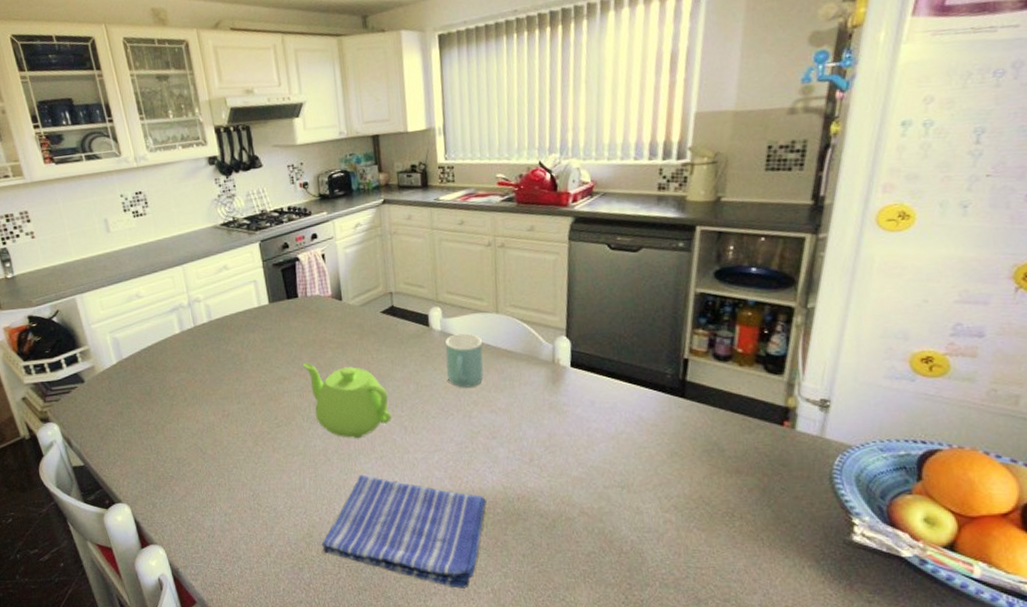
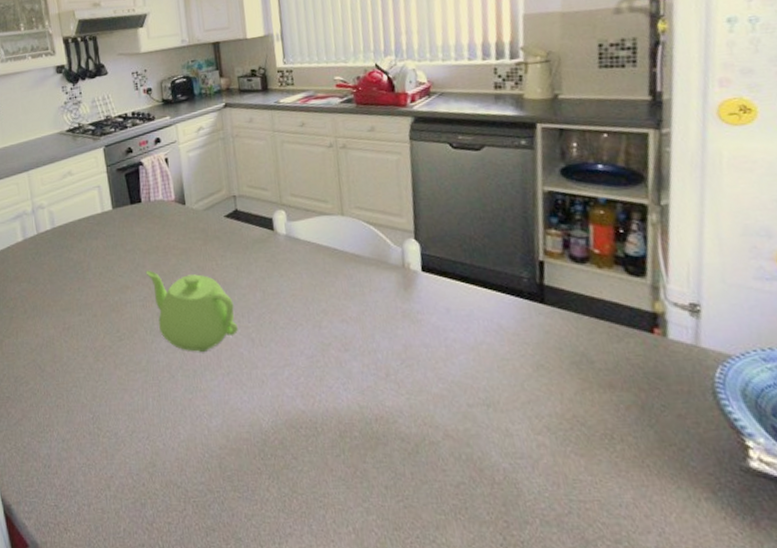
dish towel: present [322,474,486,589] -> none [166,393,342,528]
mug: present [445,333,484,388] -> none [291,237,332,295]

